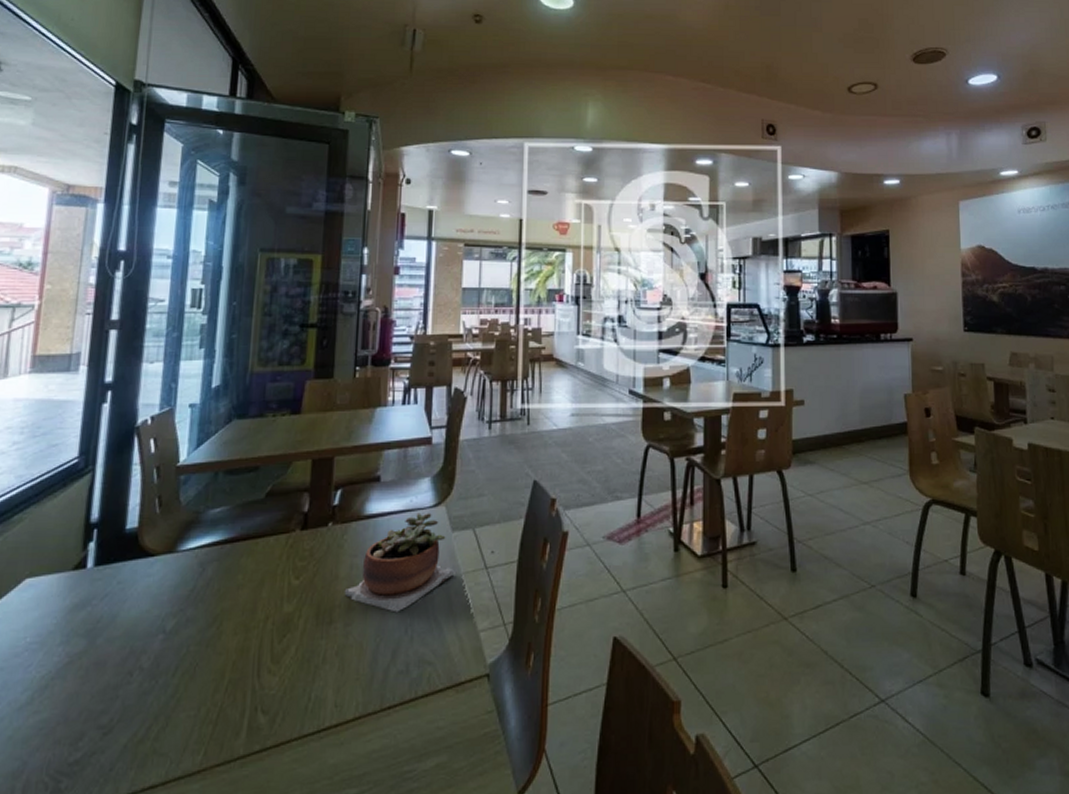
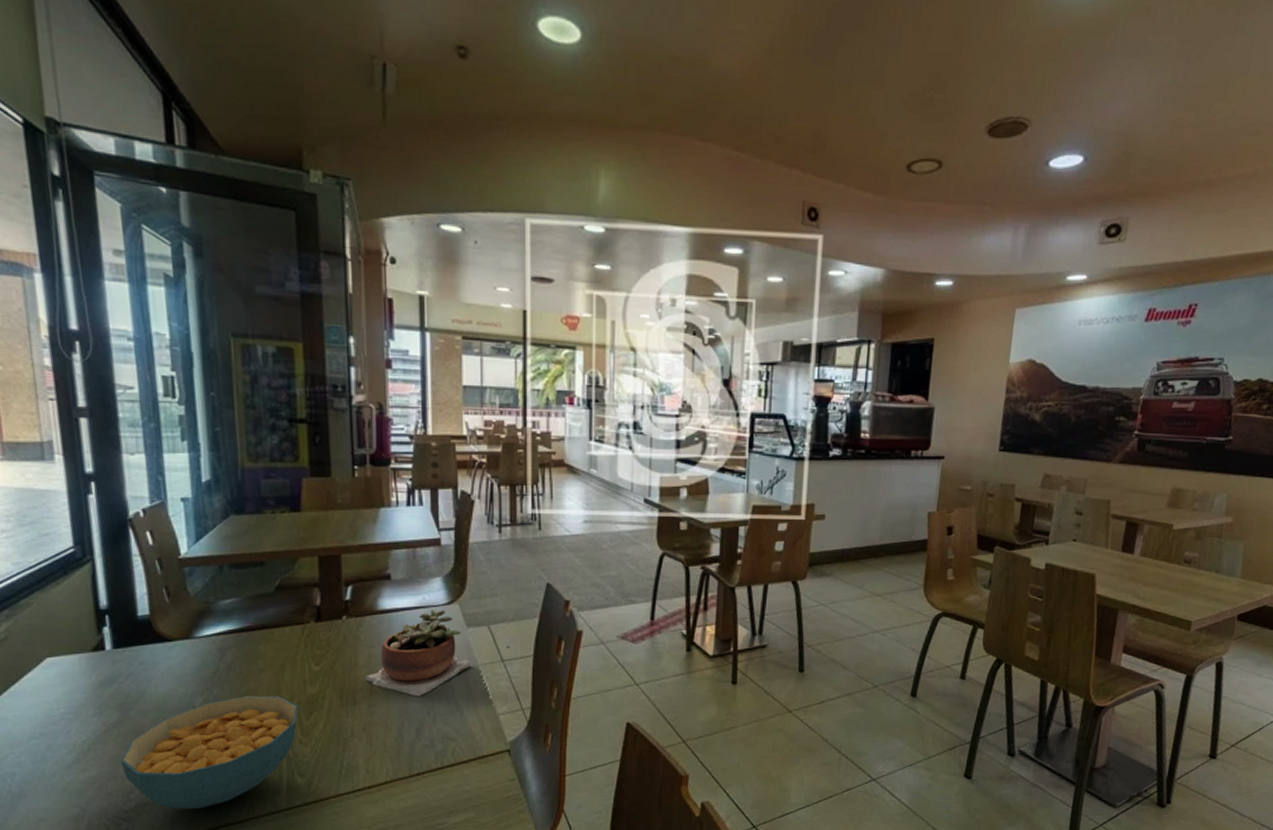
cereal bowl: none [76,616,272,760] -> present [120,696,299,809]

